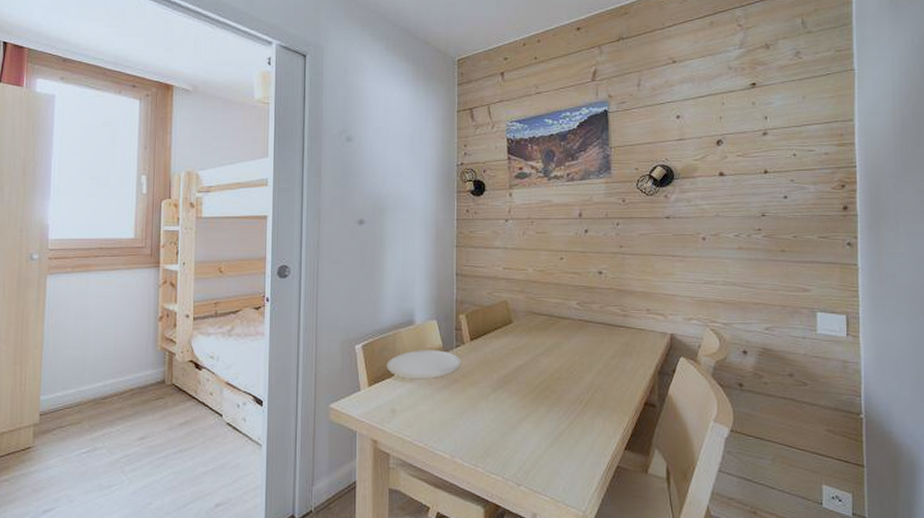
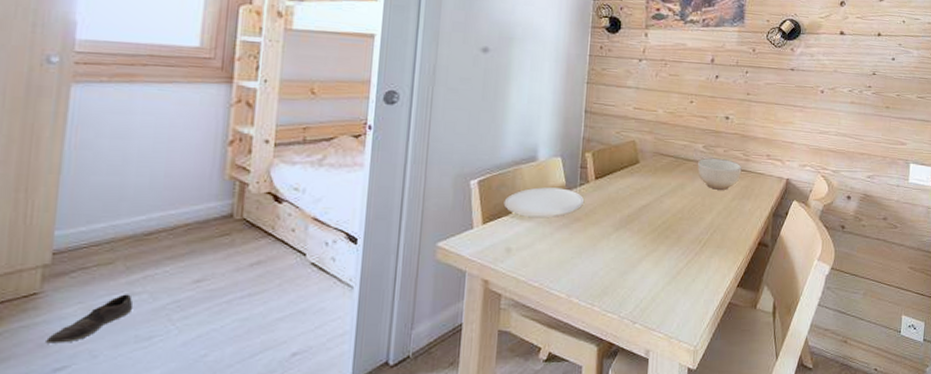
shoe: none [38,449,97,489] -> present [46,294,134,344]
bowl: none [572,314,620,348] -> present [697,157,742,190]

